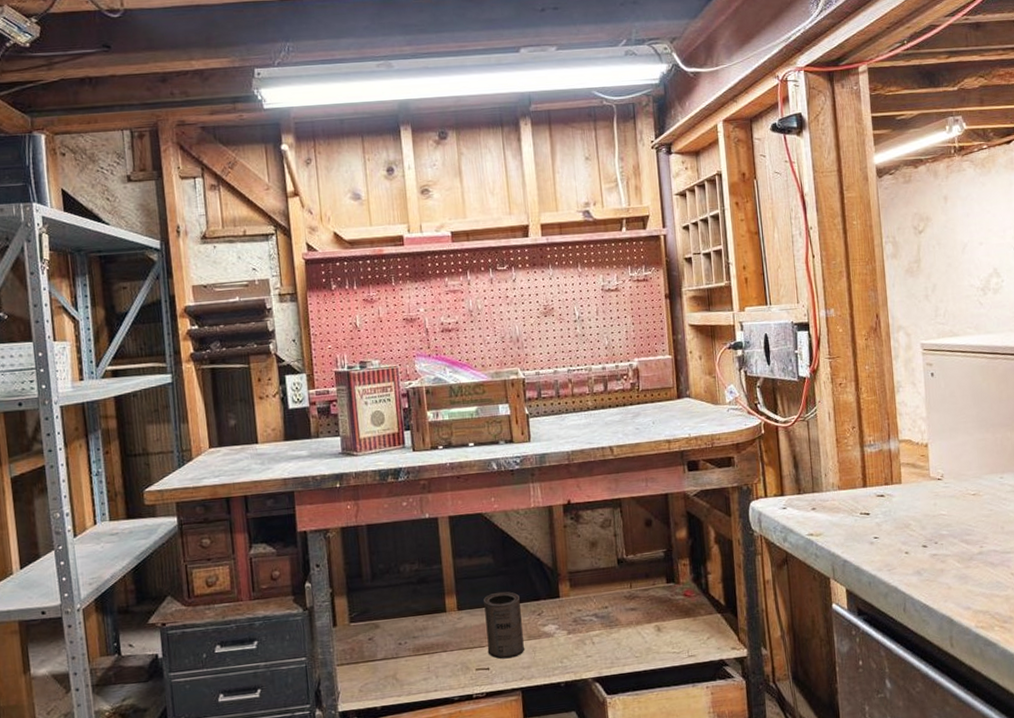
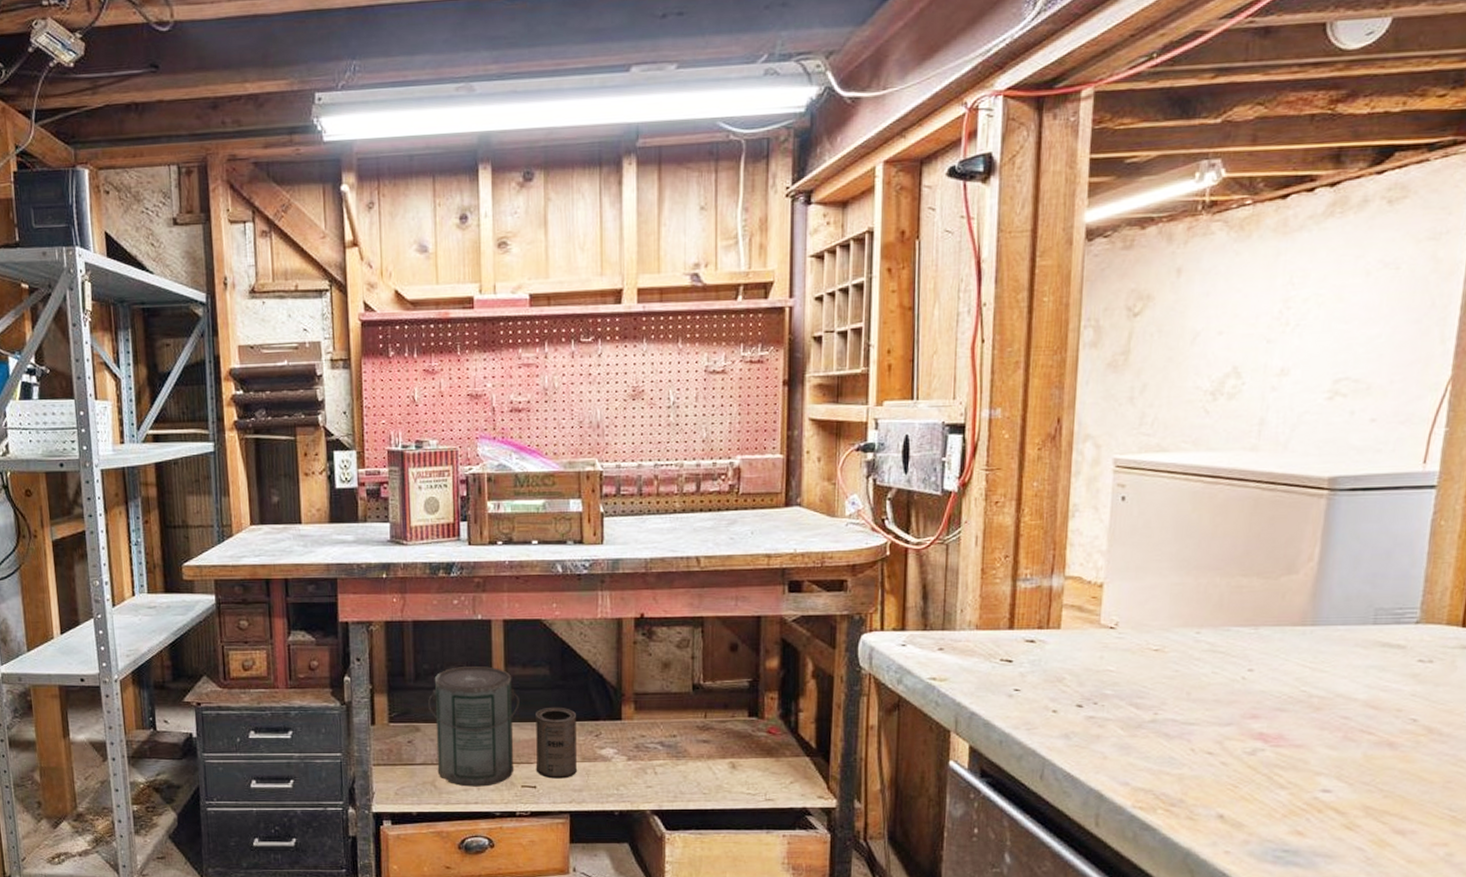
paint can: none [385,560,469,676] -> present [428,666,520,787]

